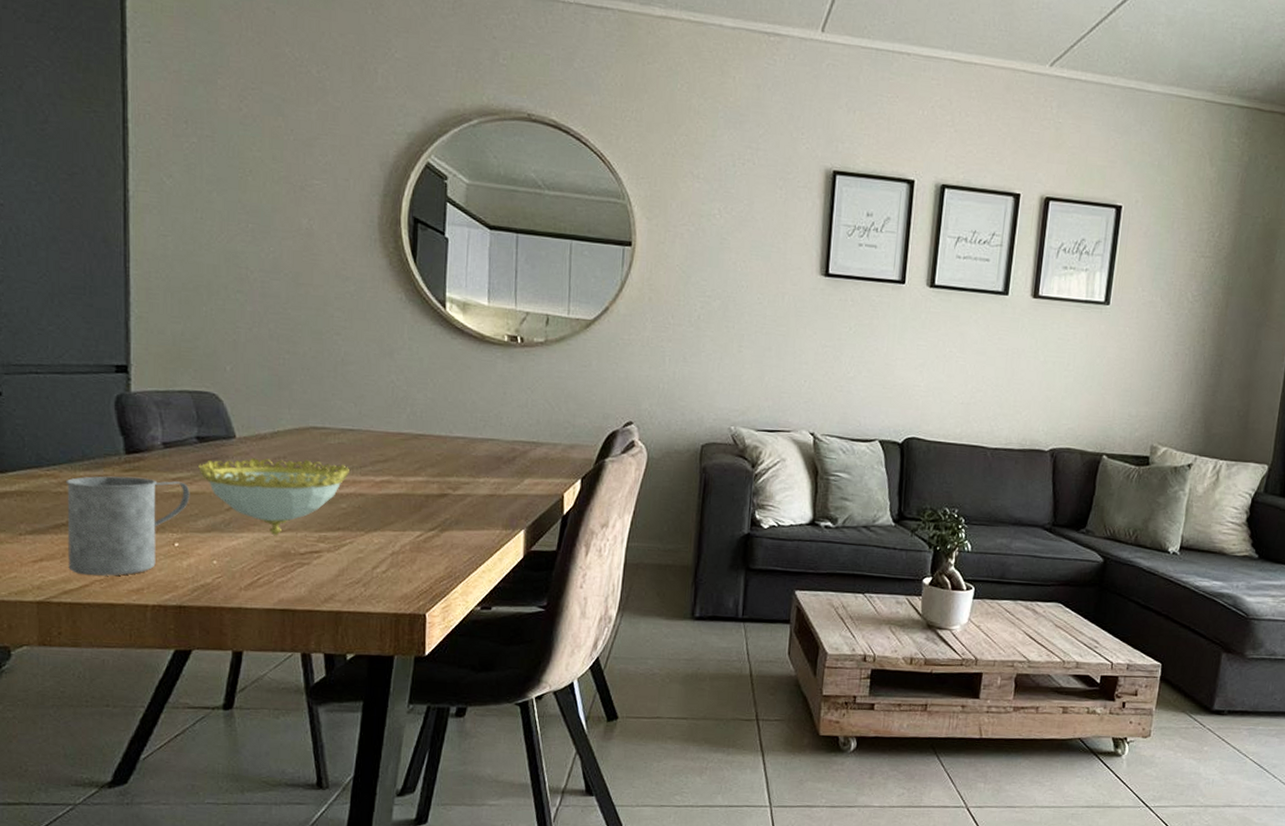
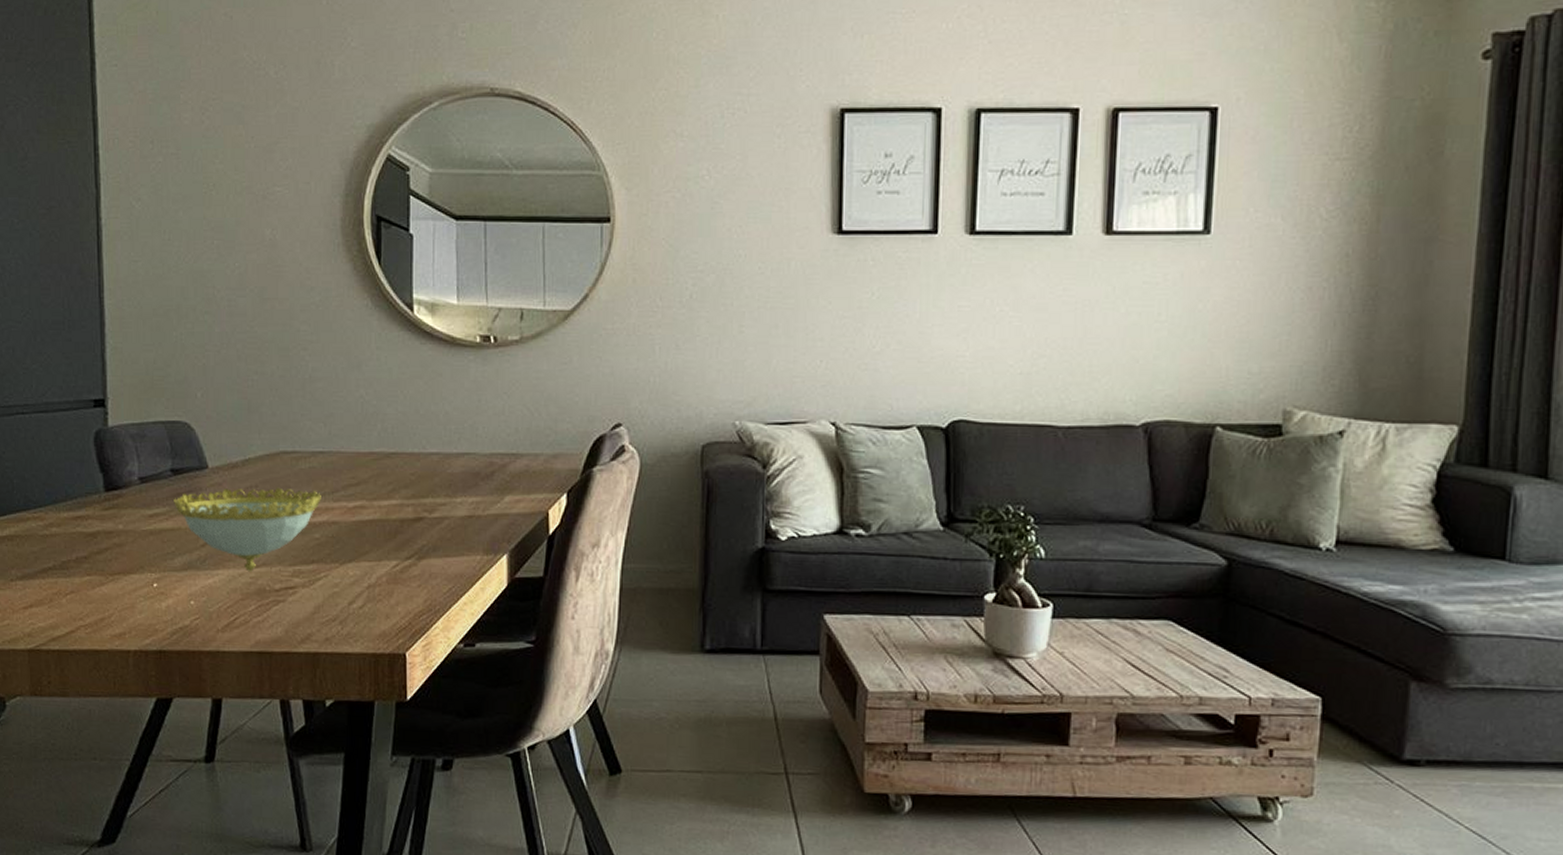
mug: present [65,476,190,576] -> none [51,515,167,621]

